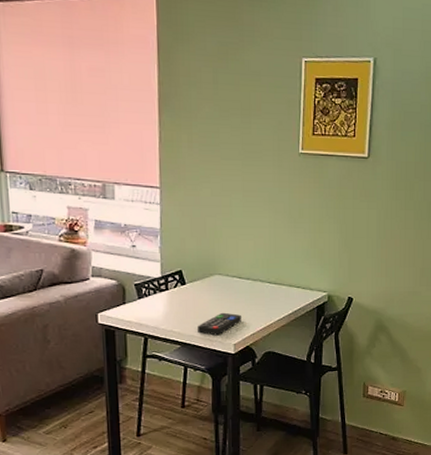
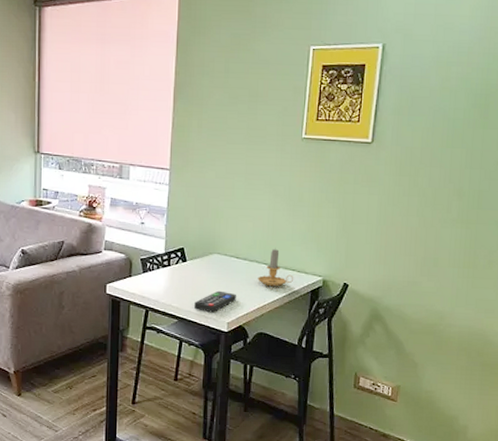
candle: none [262,266,299,305] -> present [258,248,294,287]

